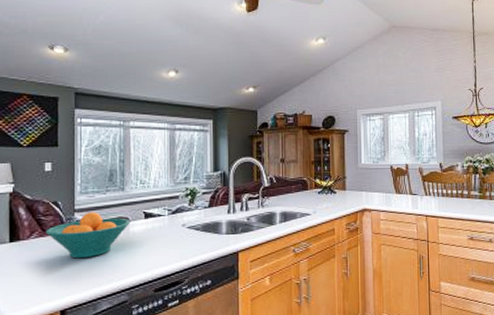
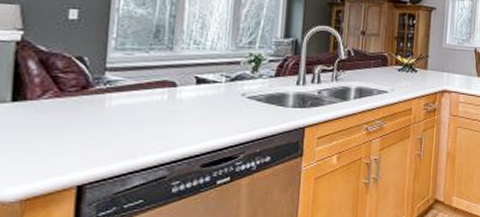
fruit bowl: present [45,212,131,259] -> none [63,72,179,126]

